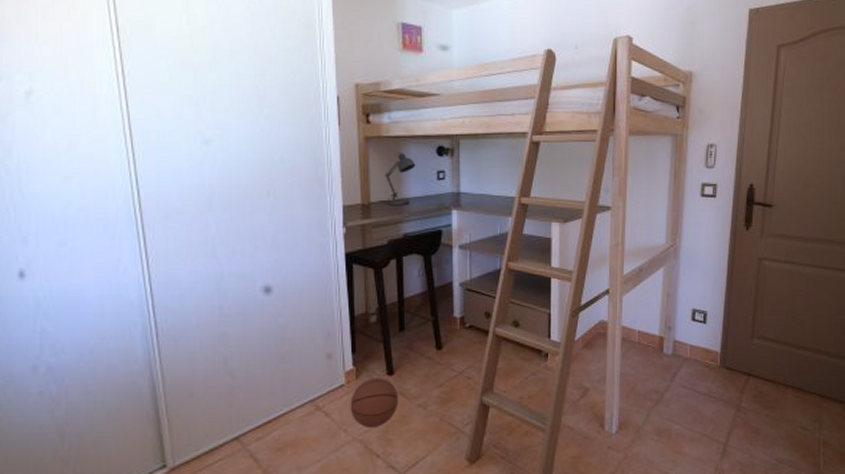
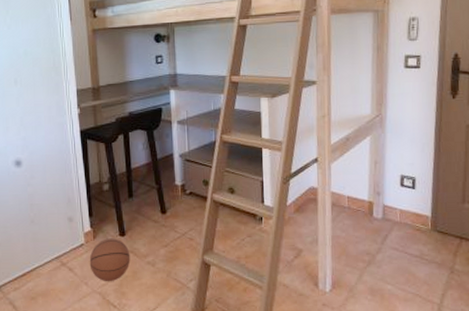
desk lamp: present [383,153,416,206] -> none [110,42,137,89]

